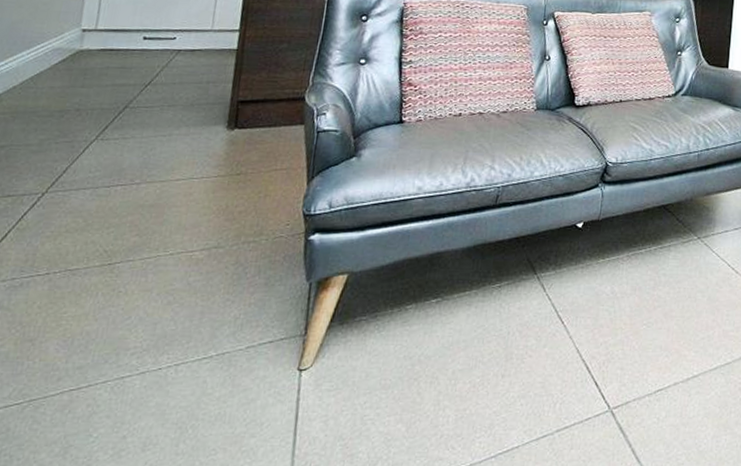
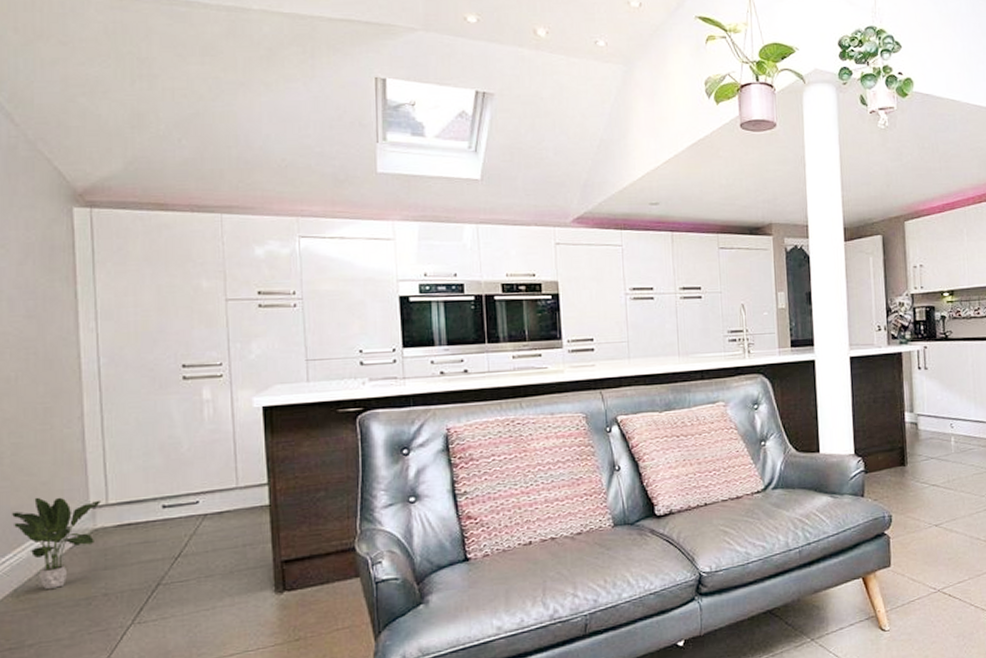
potted plant: none [11,15,91,98] -> present [12,497,100,589]

